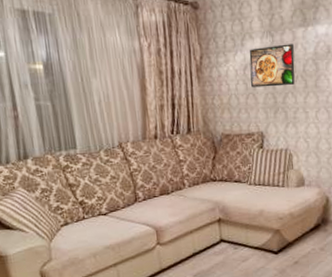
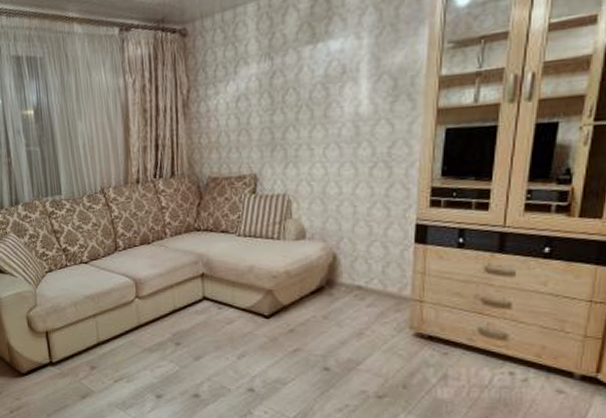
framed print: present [249,44,295,88] -> none [243,66,299,123]

